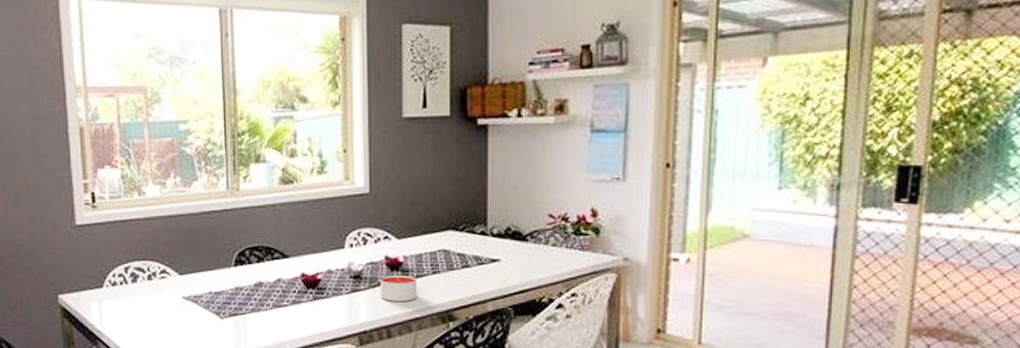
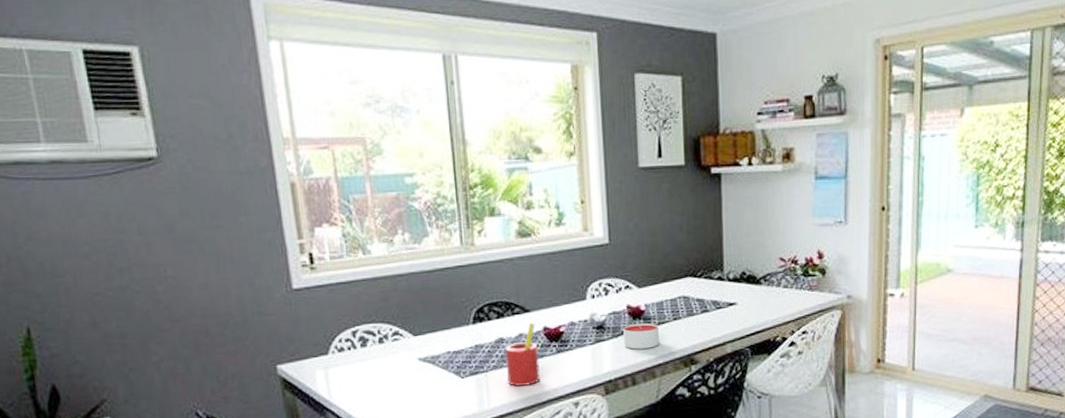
straw: none [263,268,296,330] -> present [505,322,540,386]

